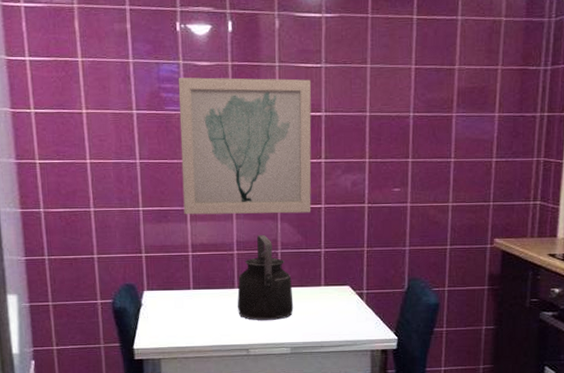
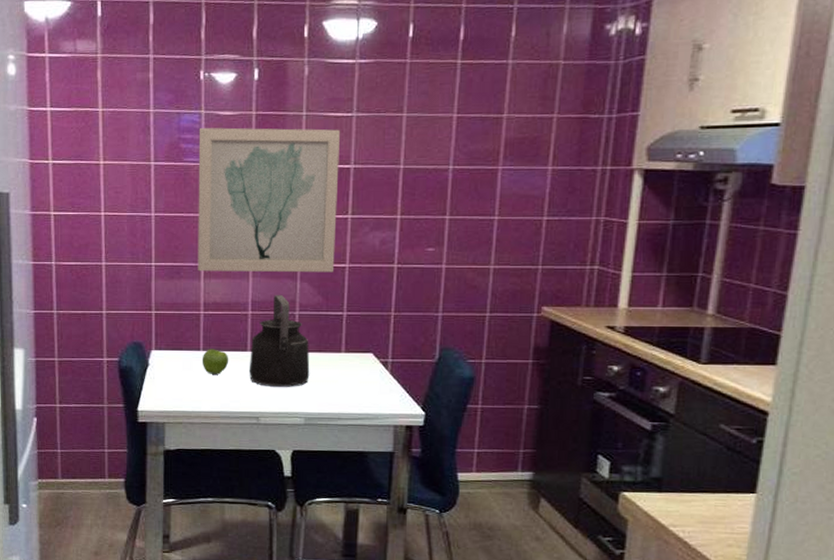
fruit: none [192,287,218,311] -> present [202,349,229,374]

